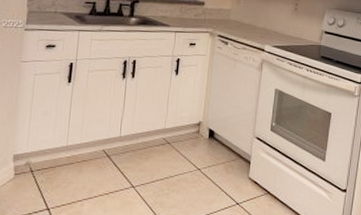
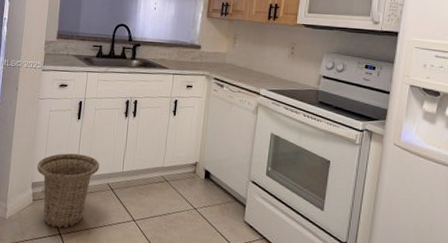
basket: none [19,120,94,202] -> present [37,153,100,228]

